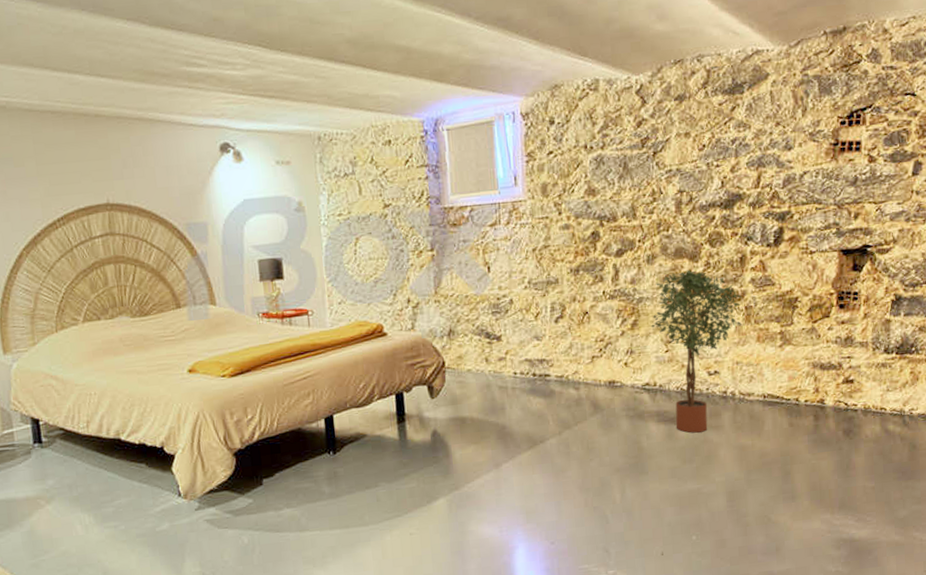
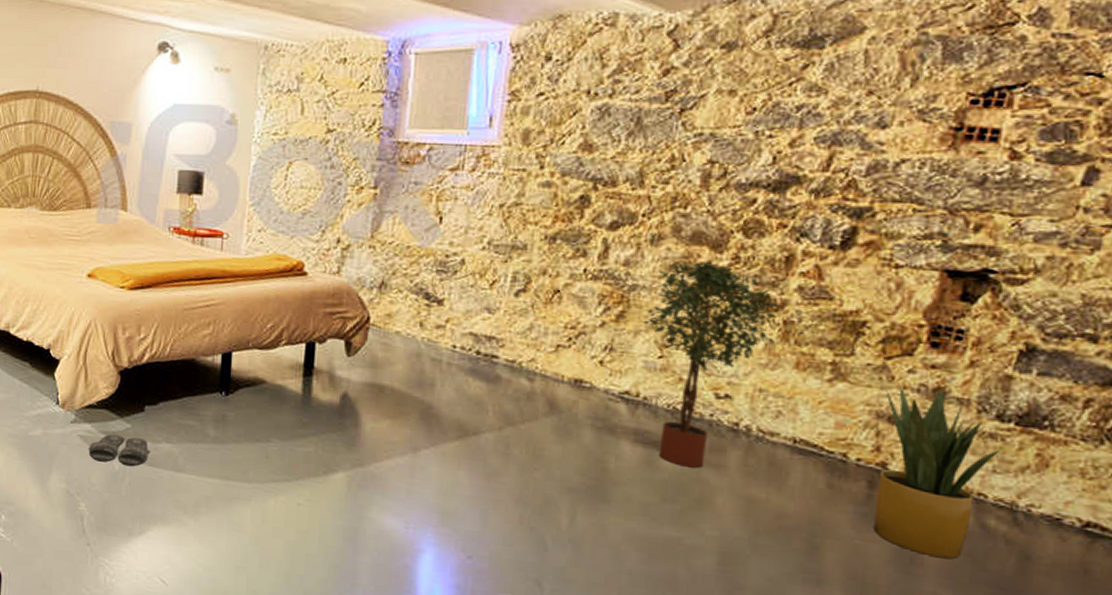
slippers: none [216,509,275,540] -> present [88,433,151,466]
planter: none [816,336,891,461] -> present [874,384,1003,559]

